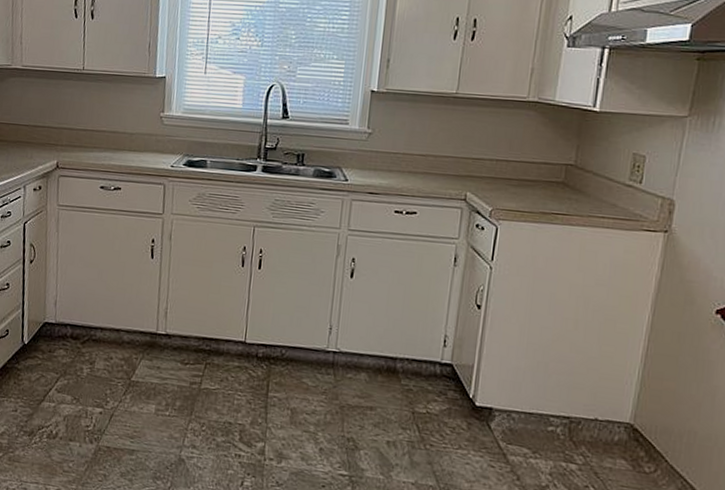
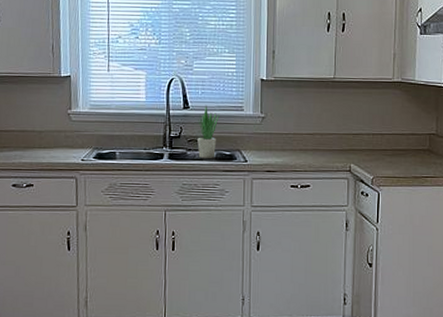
potted plant: none [294,116,321,175] -> present [197,105,219,159]

